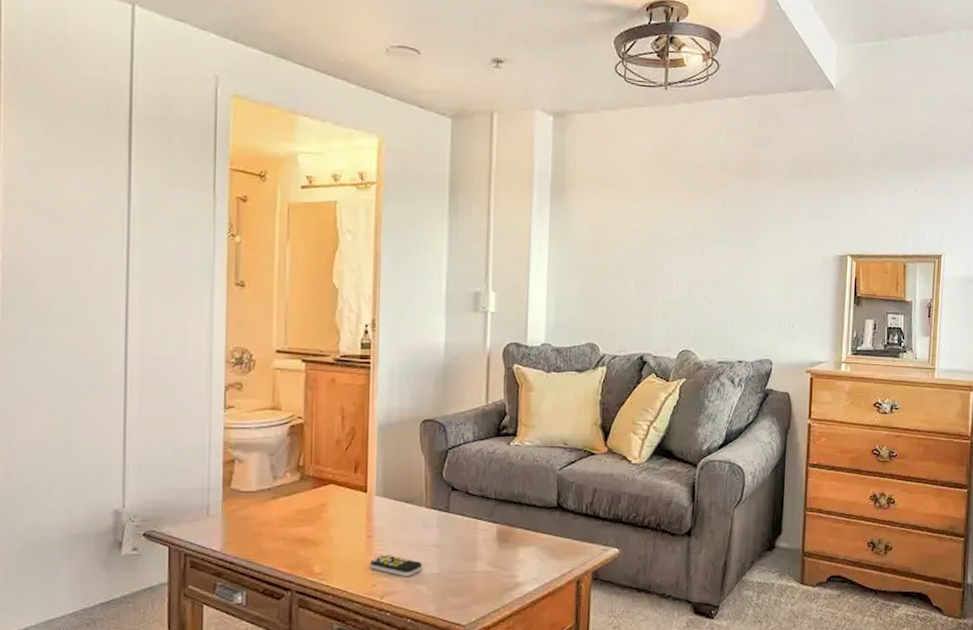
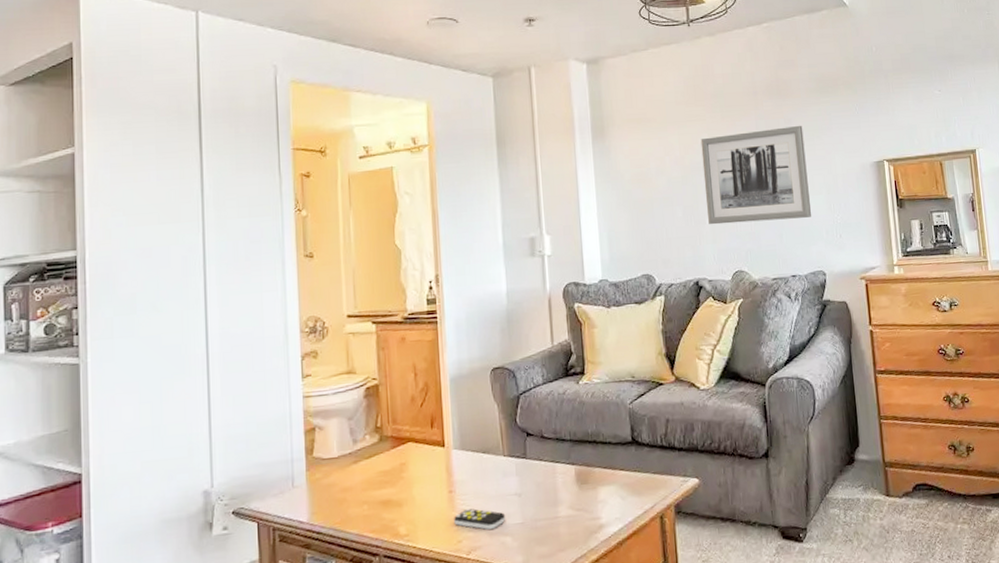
wall art: none [660,208,770,304] -> present [700,125,811,225]

